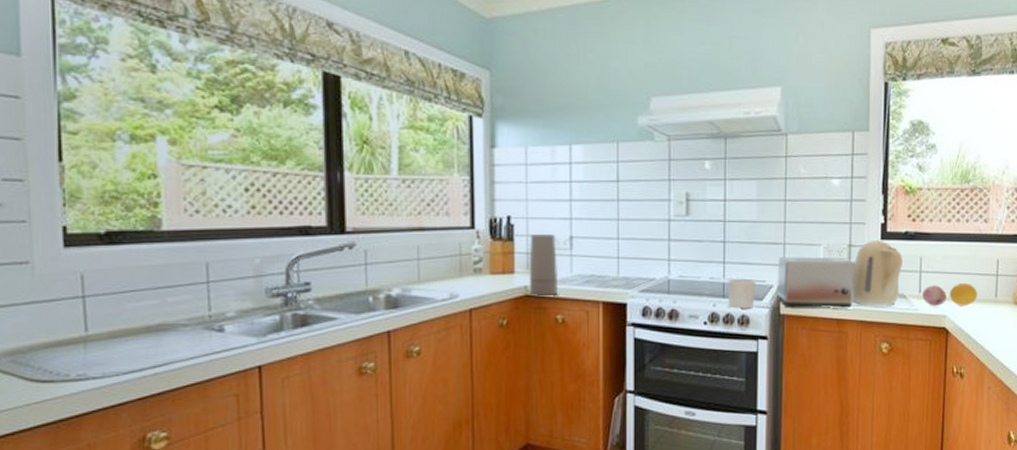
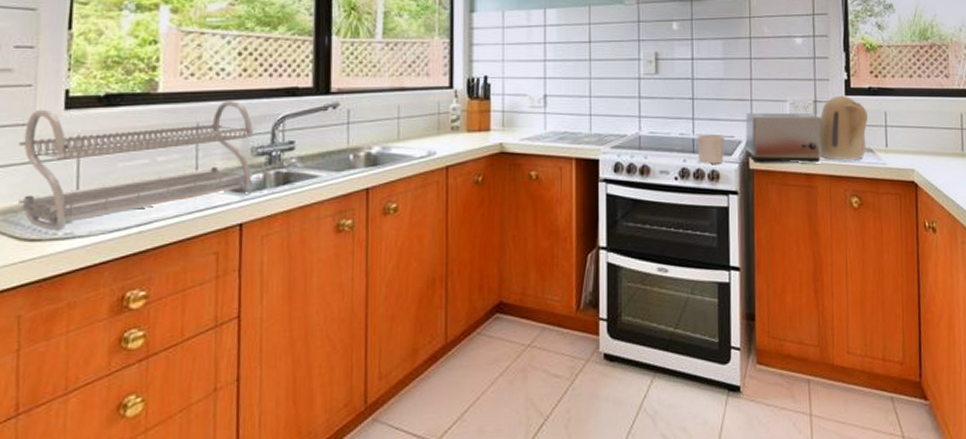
dish rack: none [18,240,270,373] -> present [17,101,255,231]
canister: present [529,234,559,297] -> none [504,93,533,154]
fruit: present [922,285,946,307] -> none [889,139,913,161]
fruit: present [949,282,977,307] -> none [915,136,944,160]

